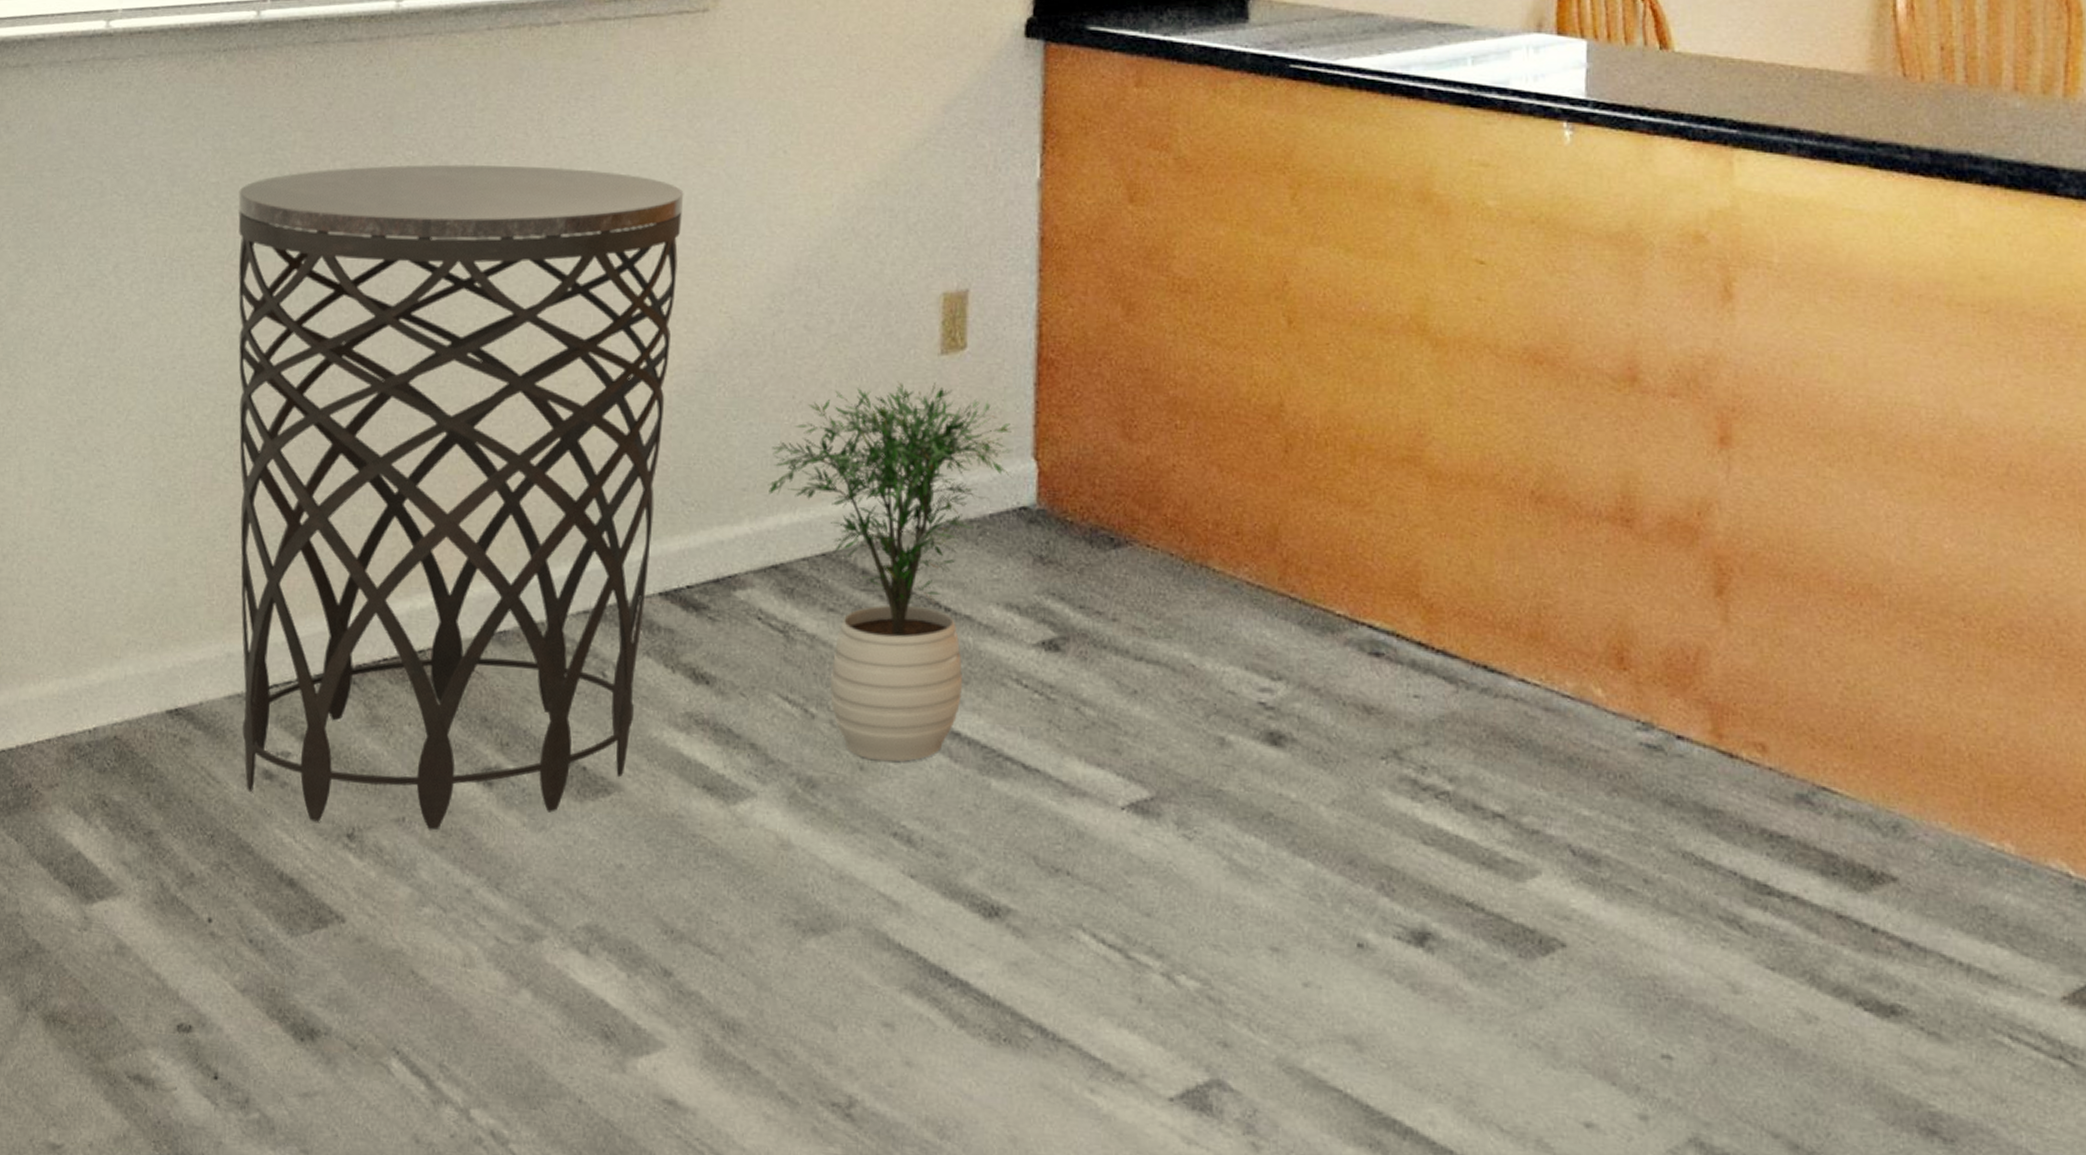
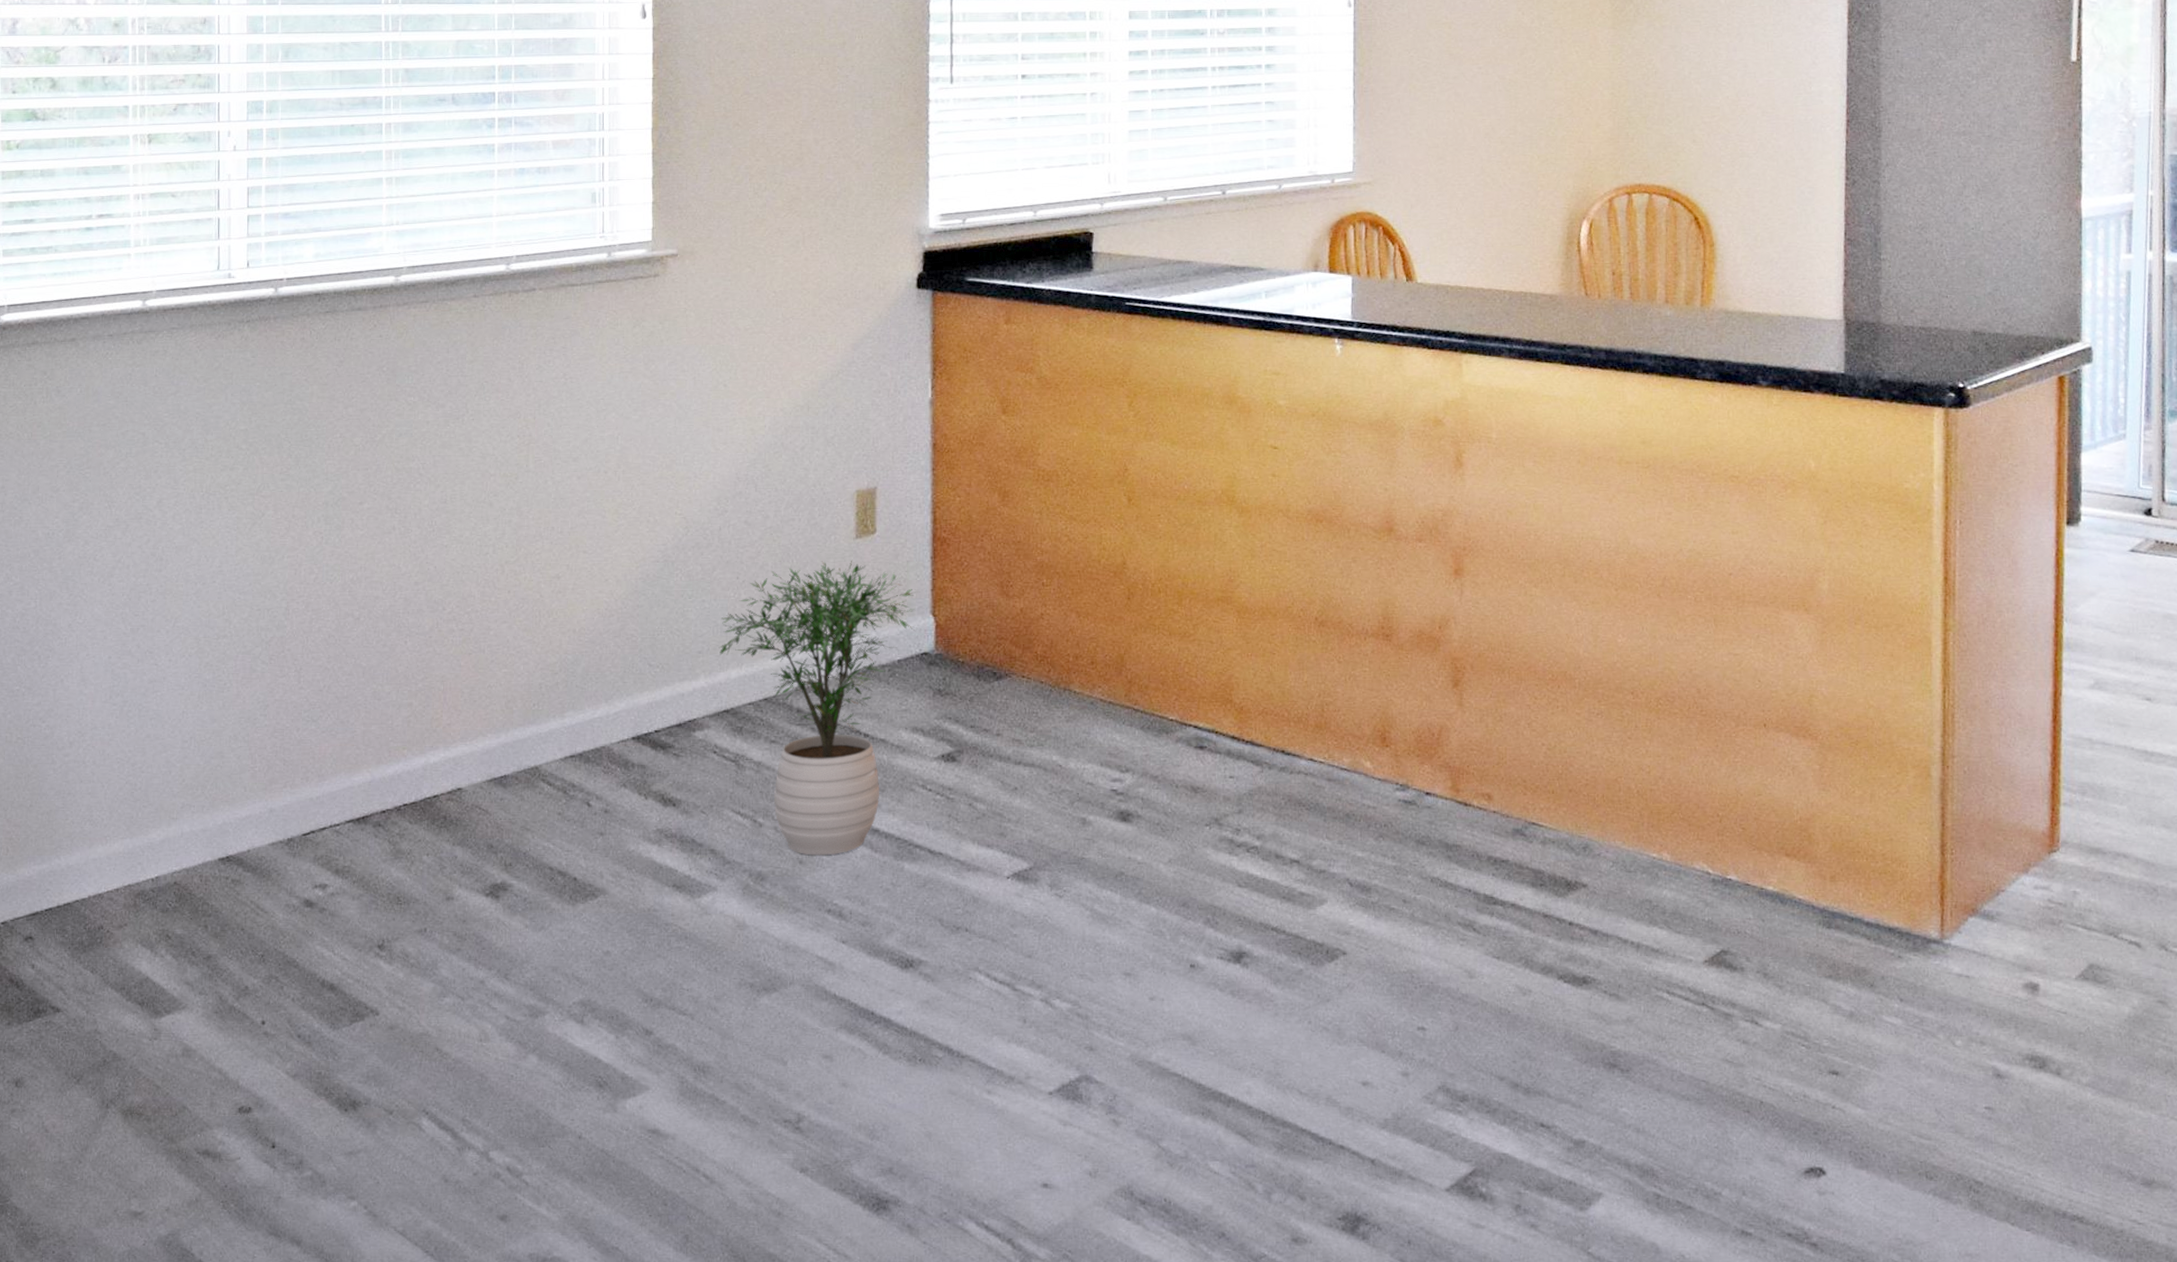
side table: present [238,164,684,830] -> none [265,406,643,938]

